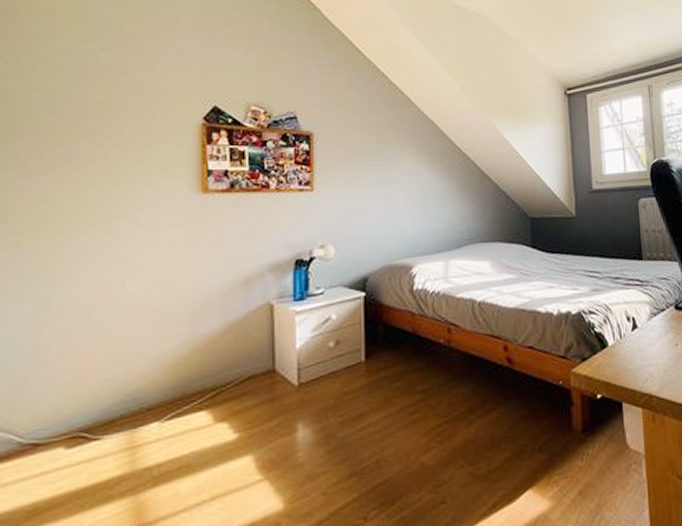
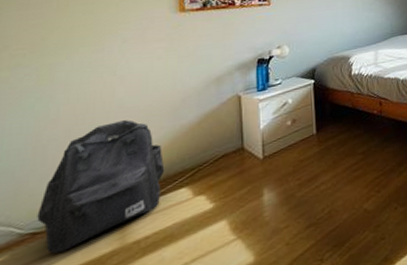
backpack: none [38,322,182,470] -> present [37,120,165,254]

